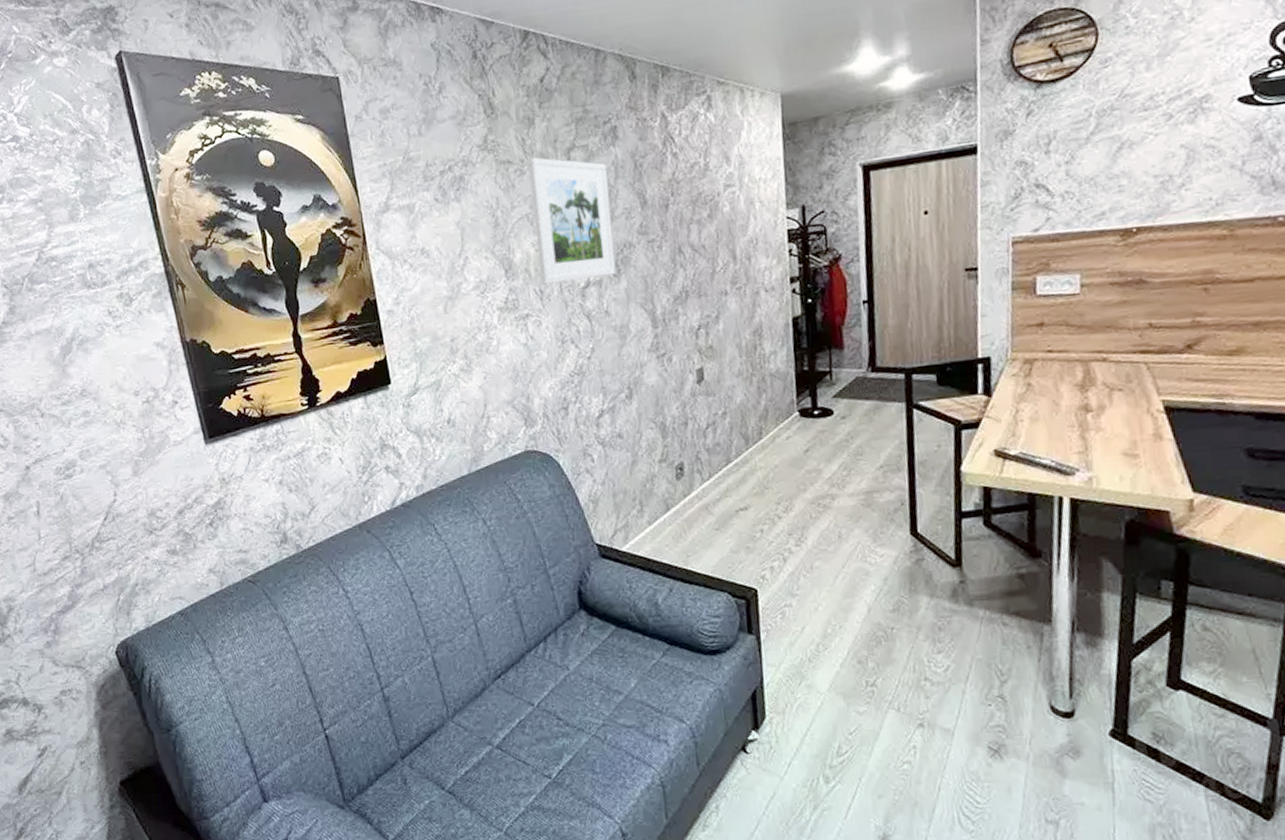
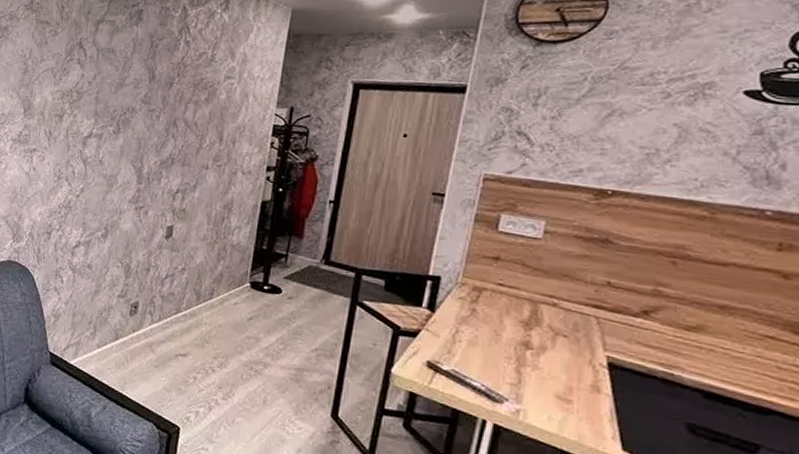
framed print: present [528,157,616,284] -> none [51,23,127,132]

